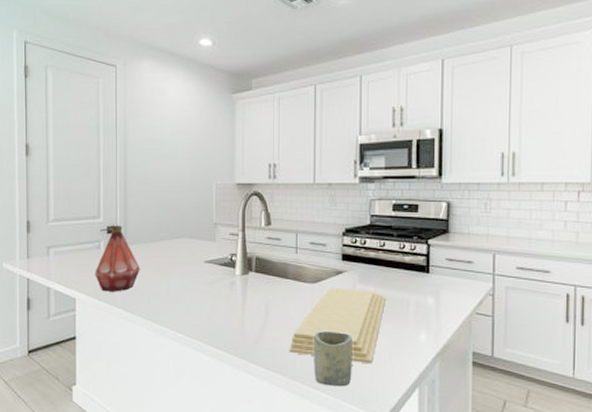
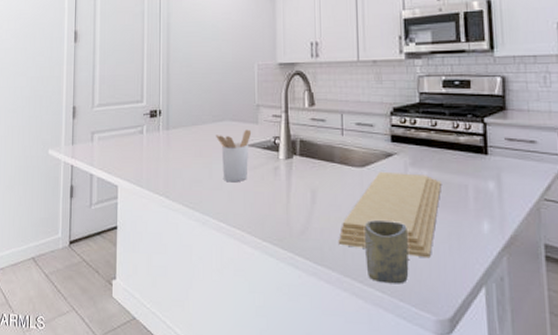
bottle: present [95,225,140,292] -> none [137,108,182,178]
utensil holder: none [174,247,209,295] -> present [216,129,252,181]

